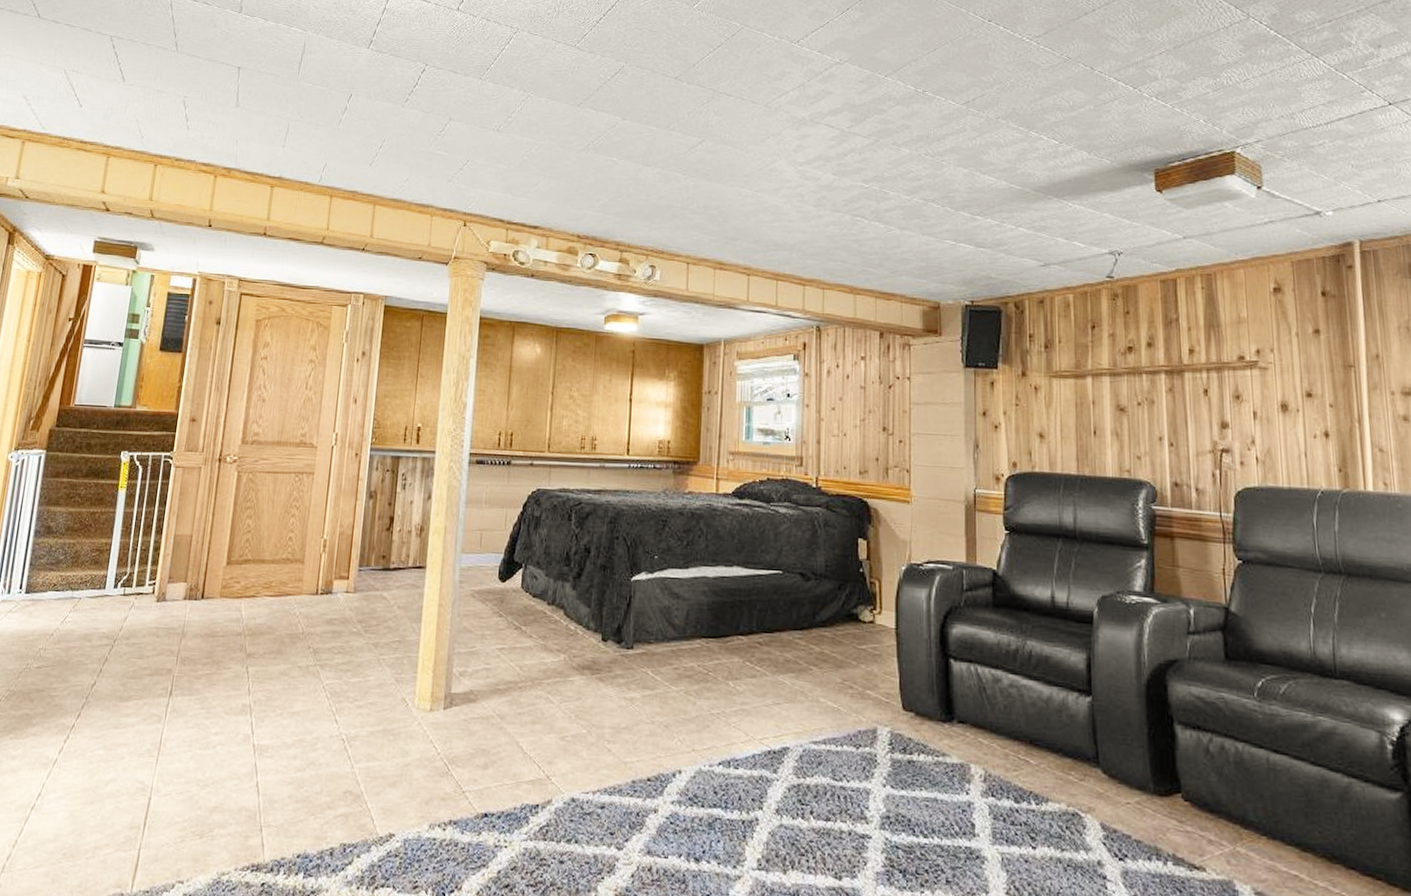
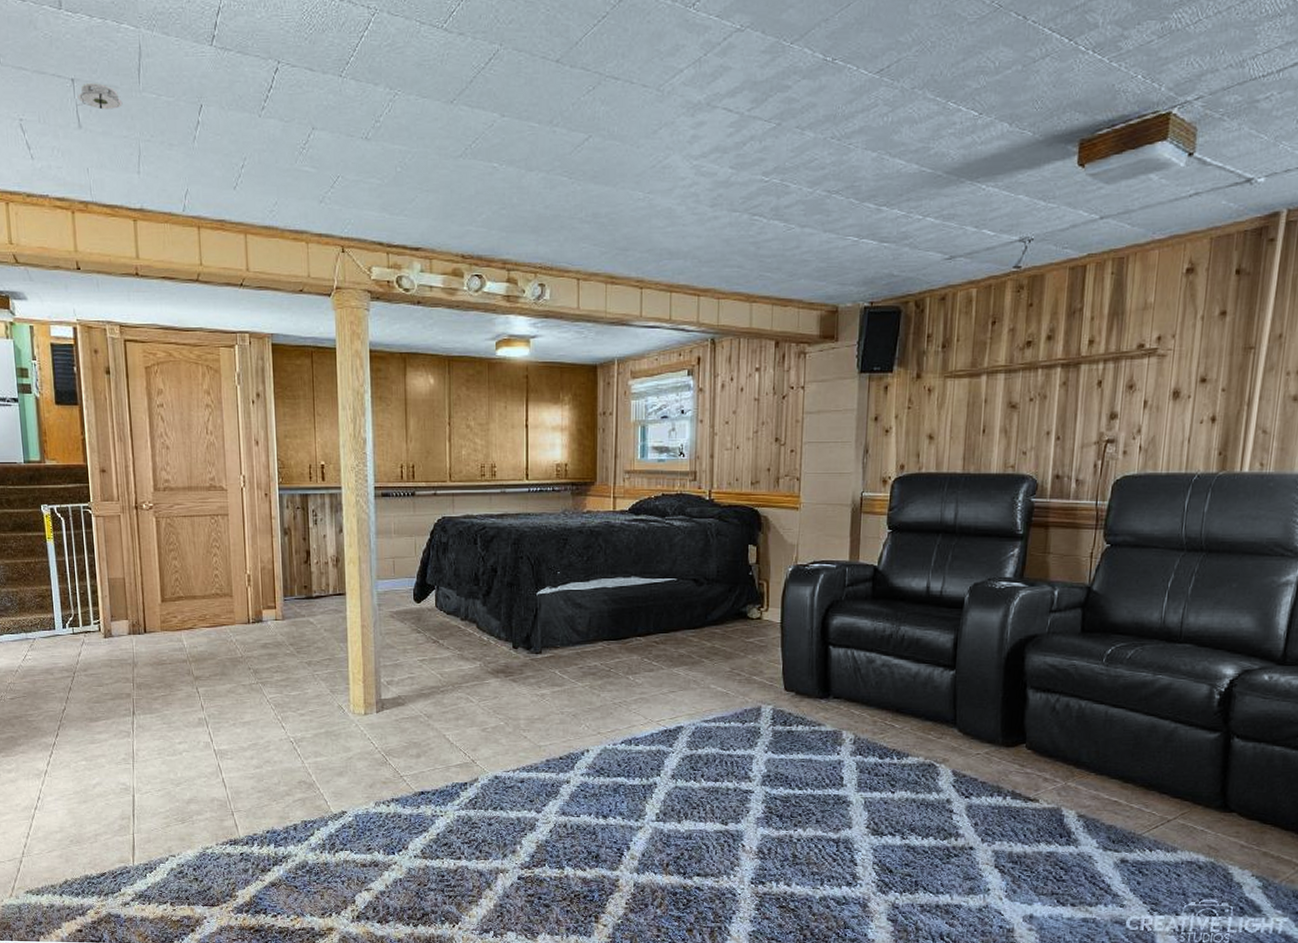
smoke detector: none [239,71,280,93] -> present [77,83,123,110]

